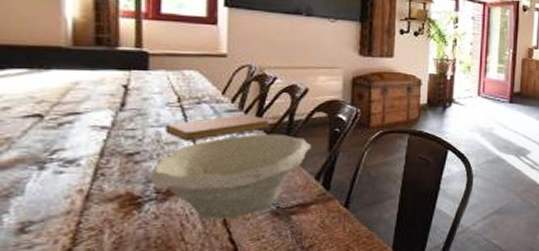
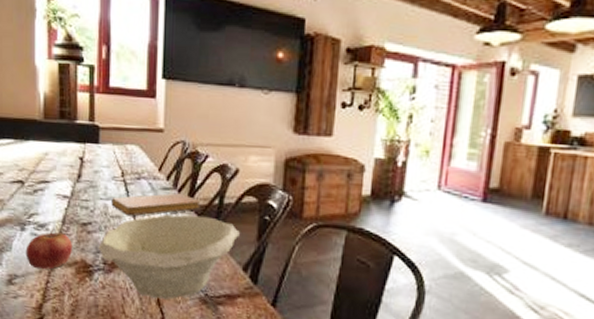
apple: none [46,162,115,211] -> present [25,228,73,270]

